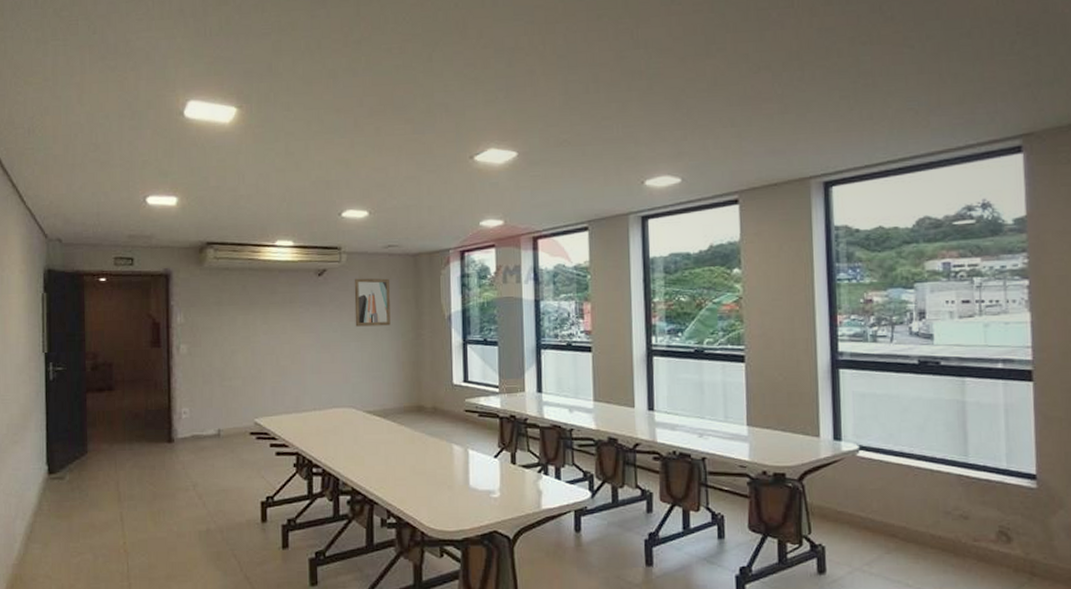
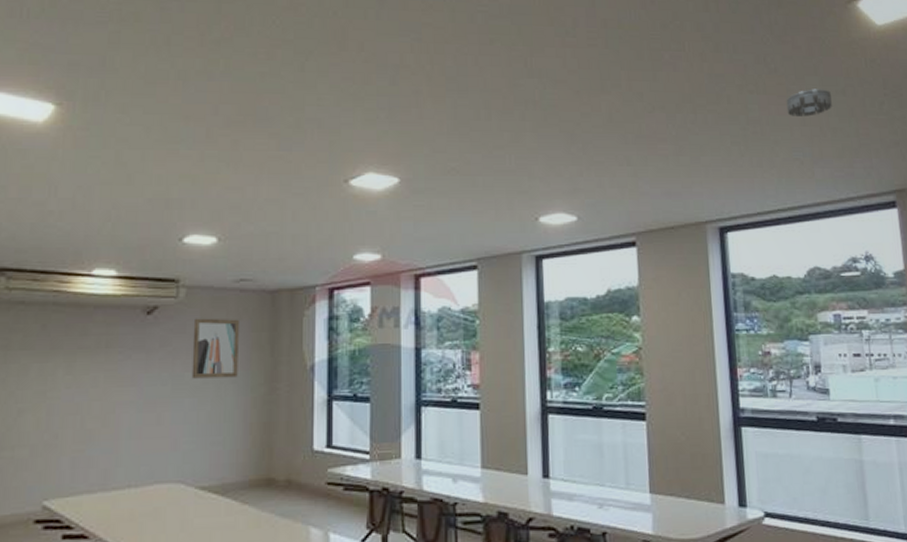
smoke detector: none [902,33,955,66] -> present [786,89,832,118]

